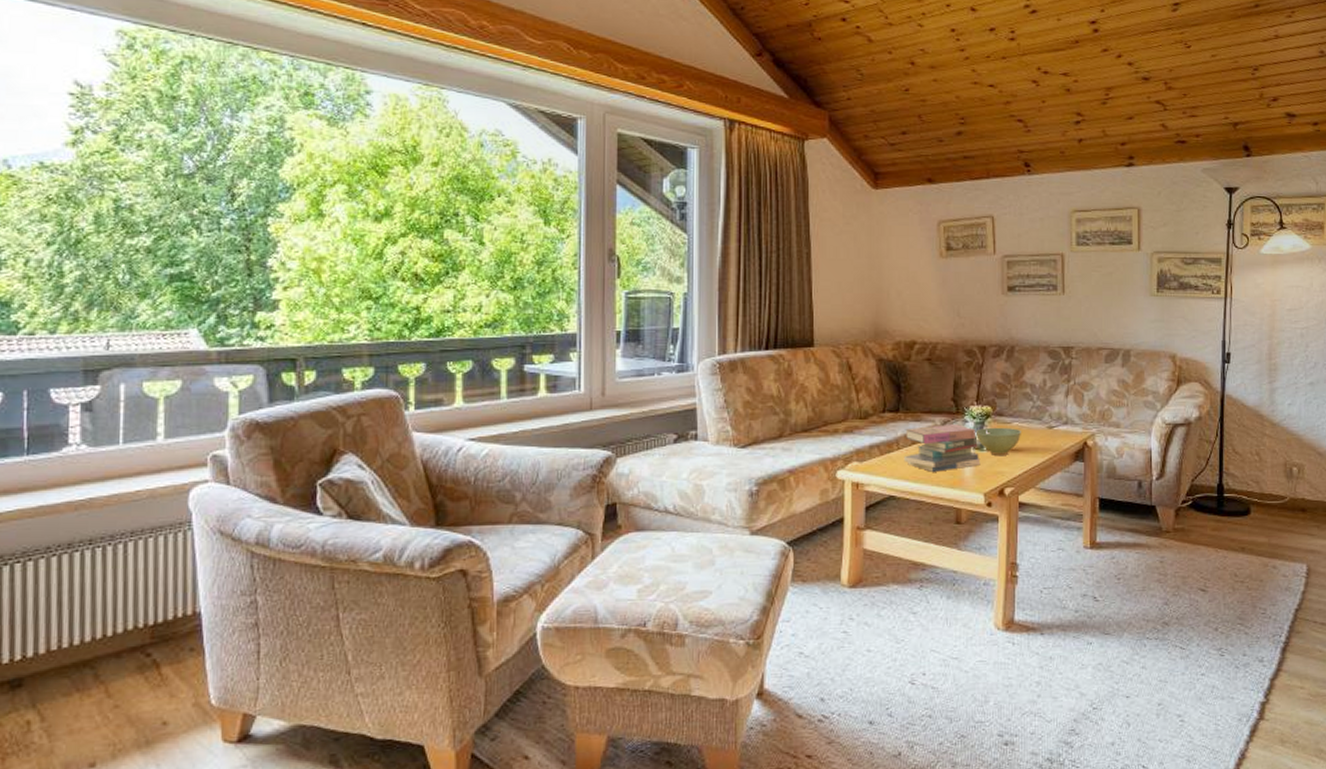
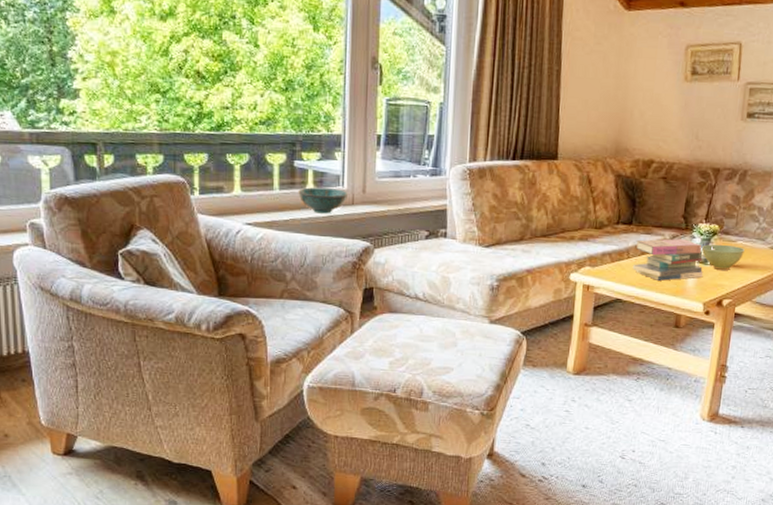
decorative bowl: none [529,393,586,422] -> present [298,187,349,214]

